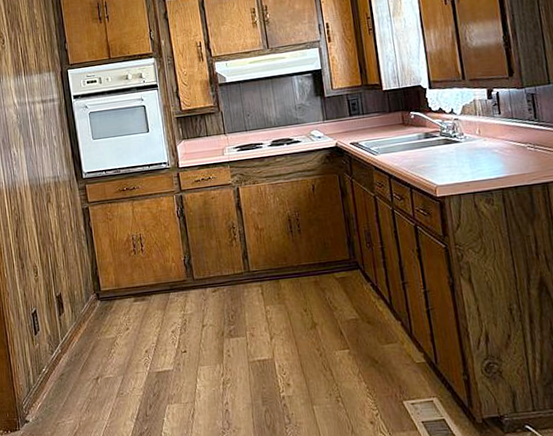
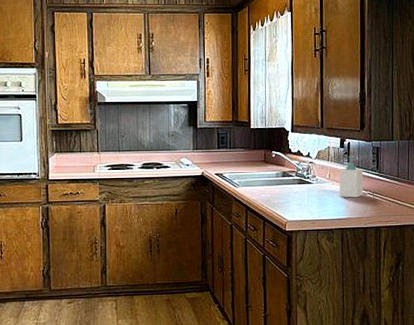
soap bottle: none [489,106,522,154] -> present [339,155,364,198]

